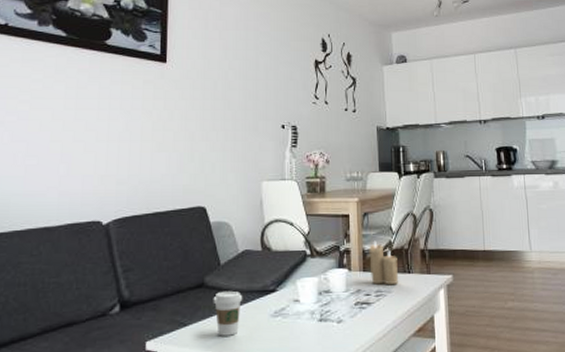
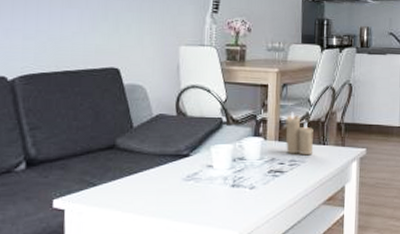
coffee cup: present [213,290,243,336] -> none [124,153,156,197]

